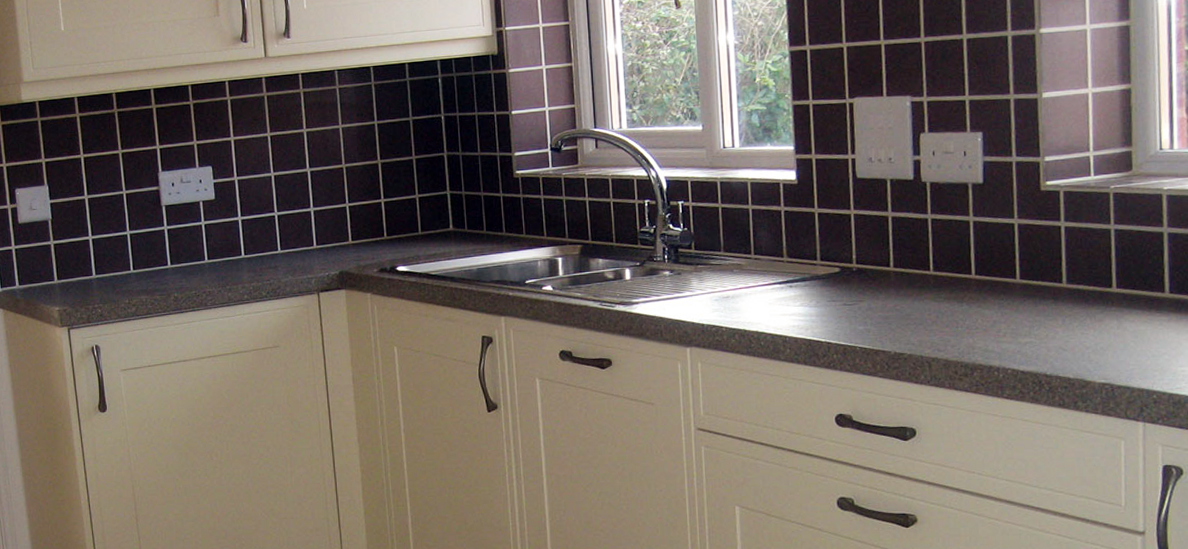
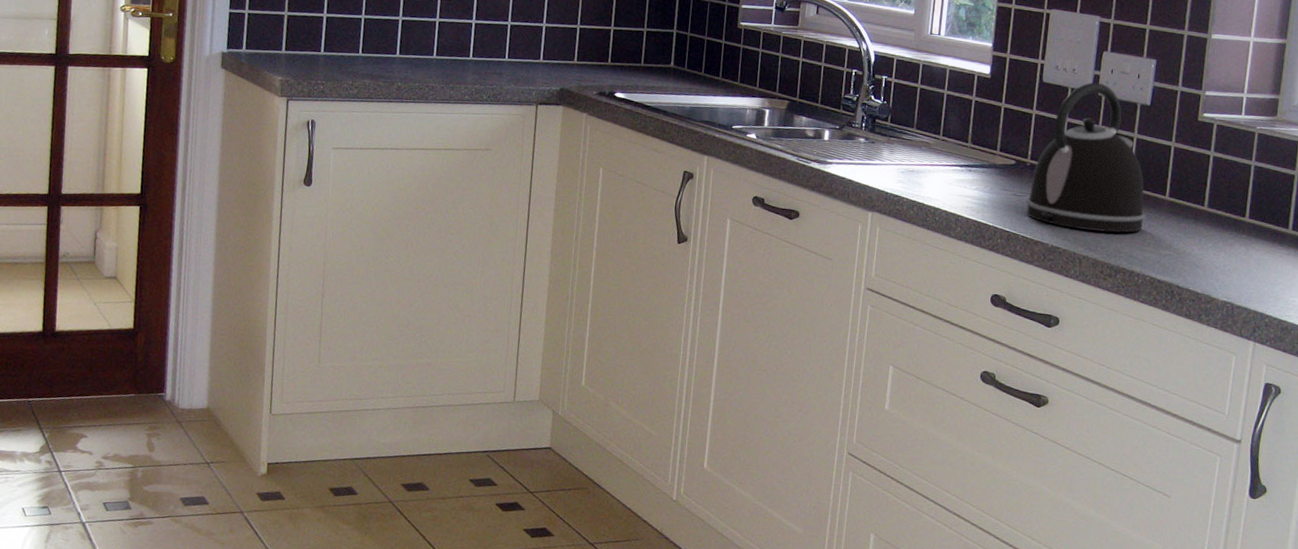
kettle: none [858,168,996,331] -> present [1026,82,1146,233]

